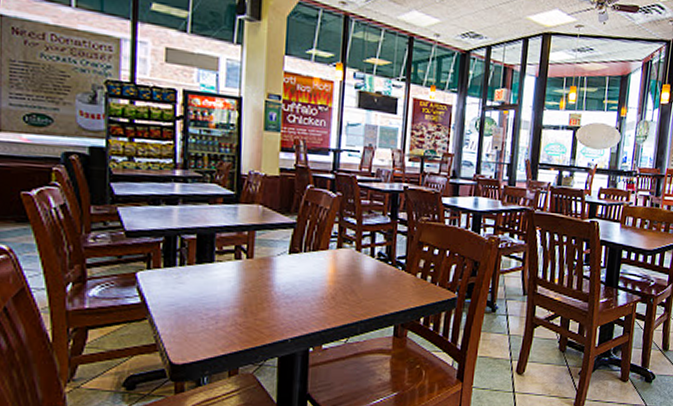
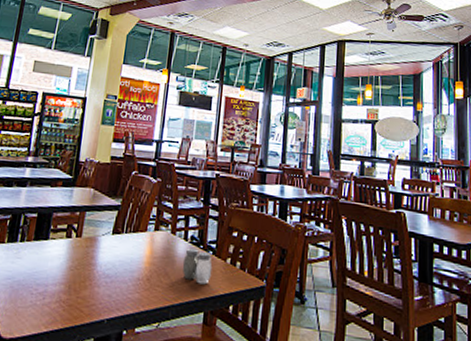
salt and pepper shaker: none [369,264,402,300] -> present [182,248,213,285]

